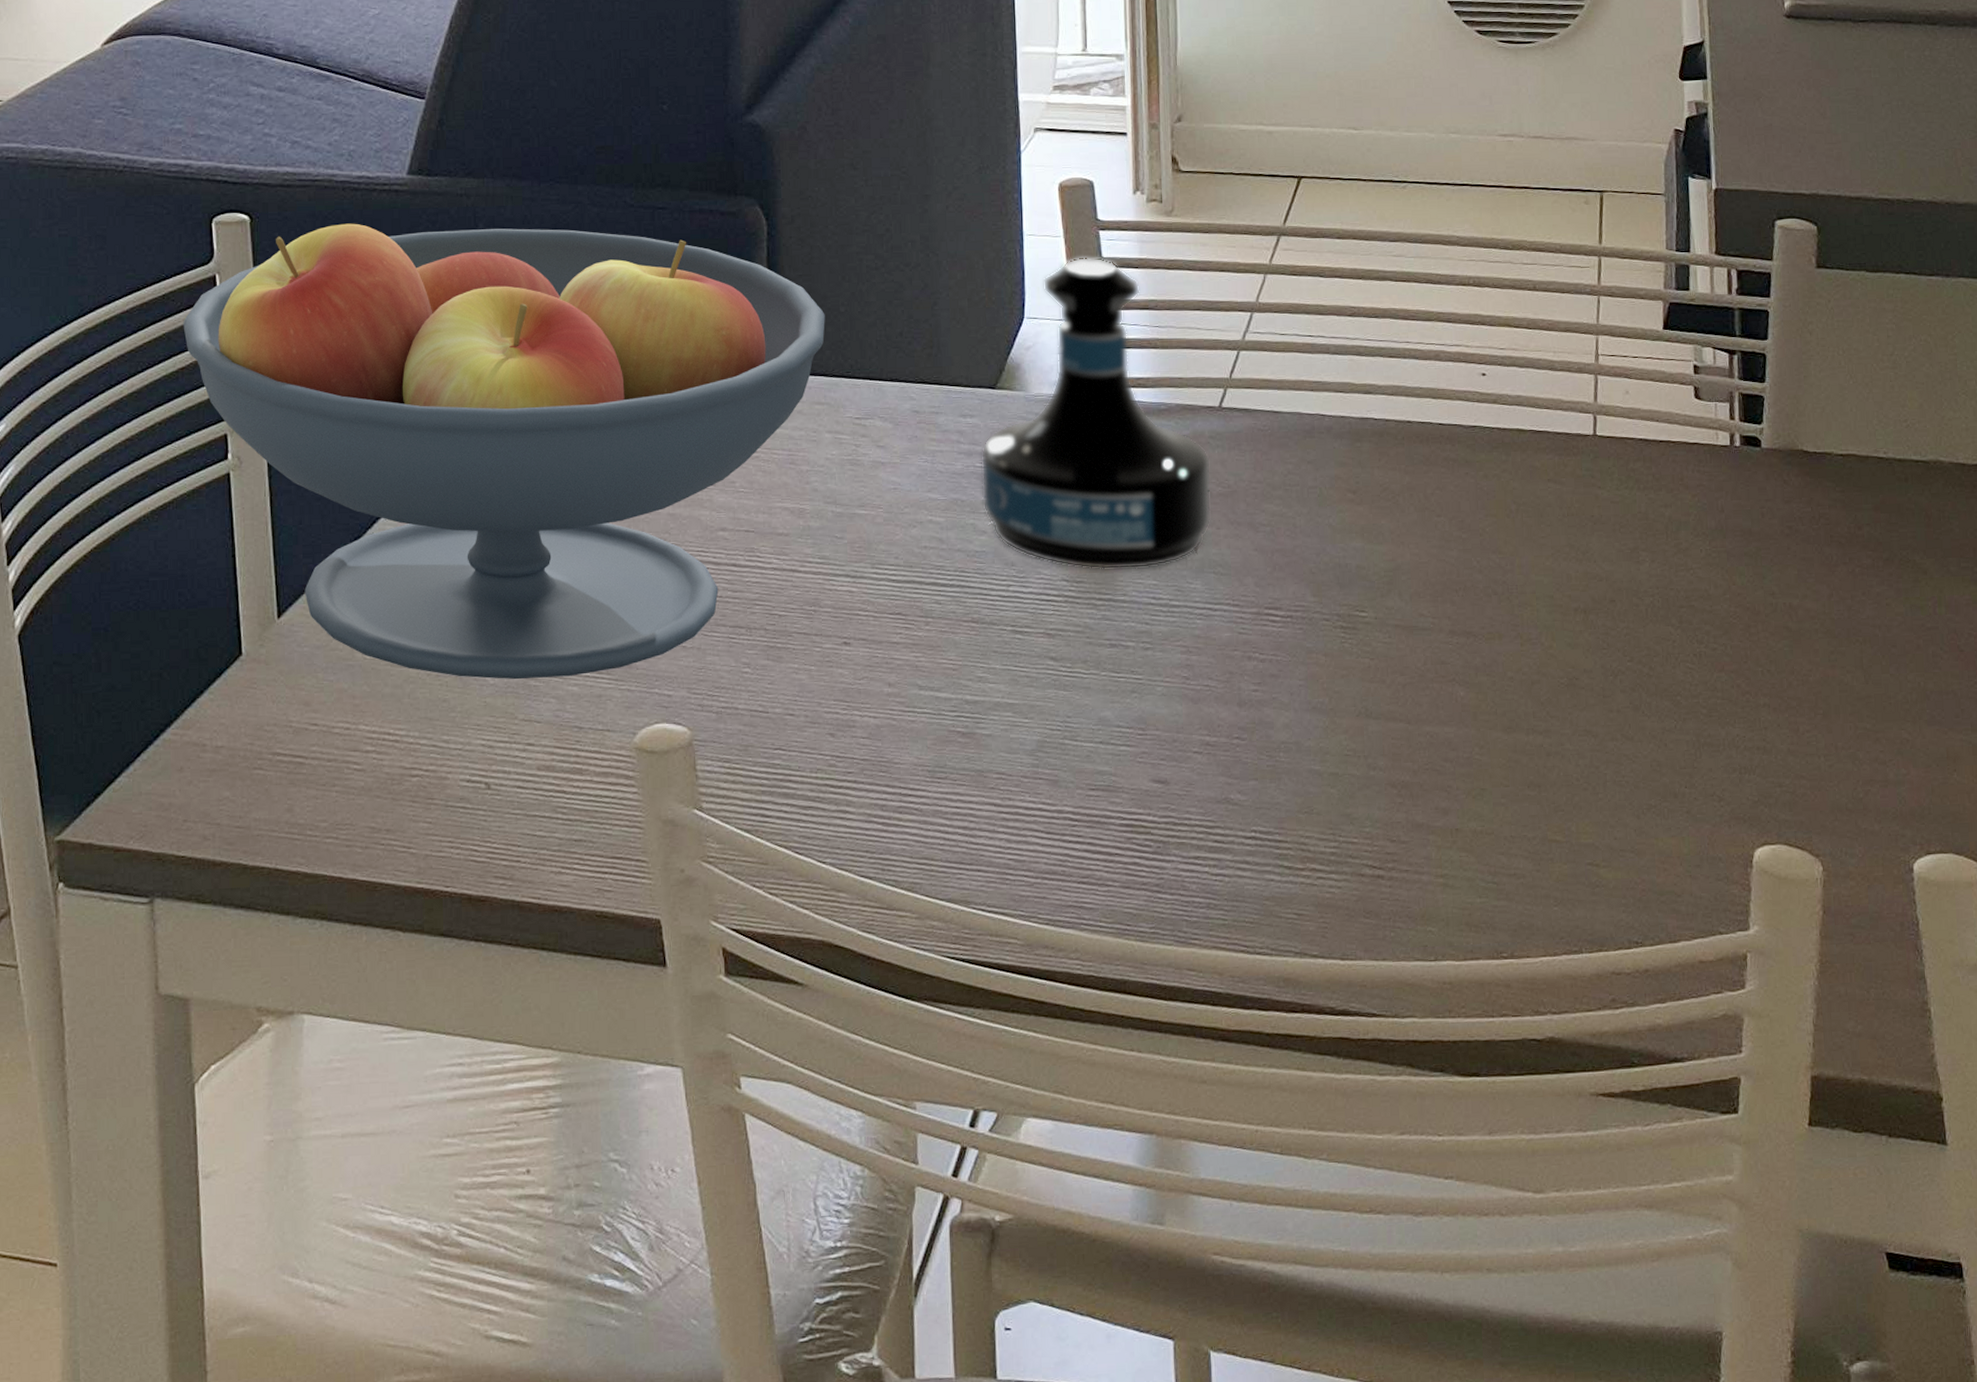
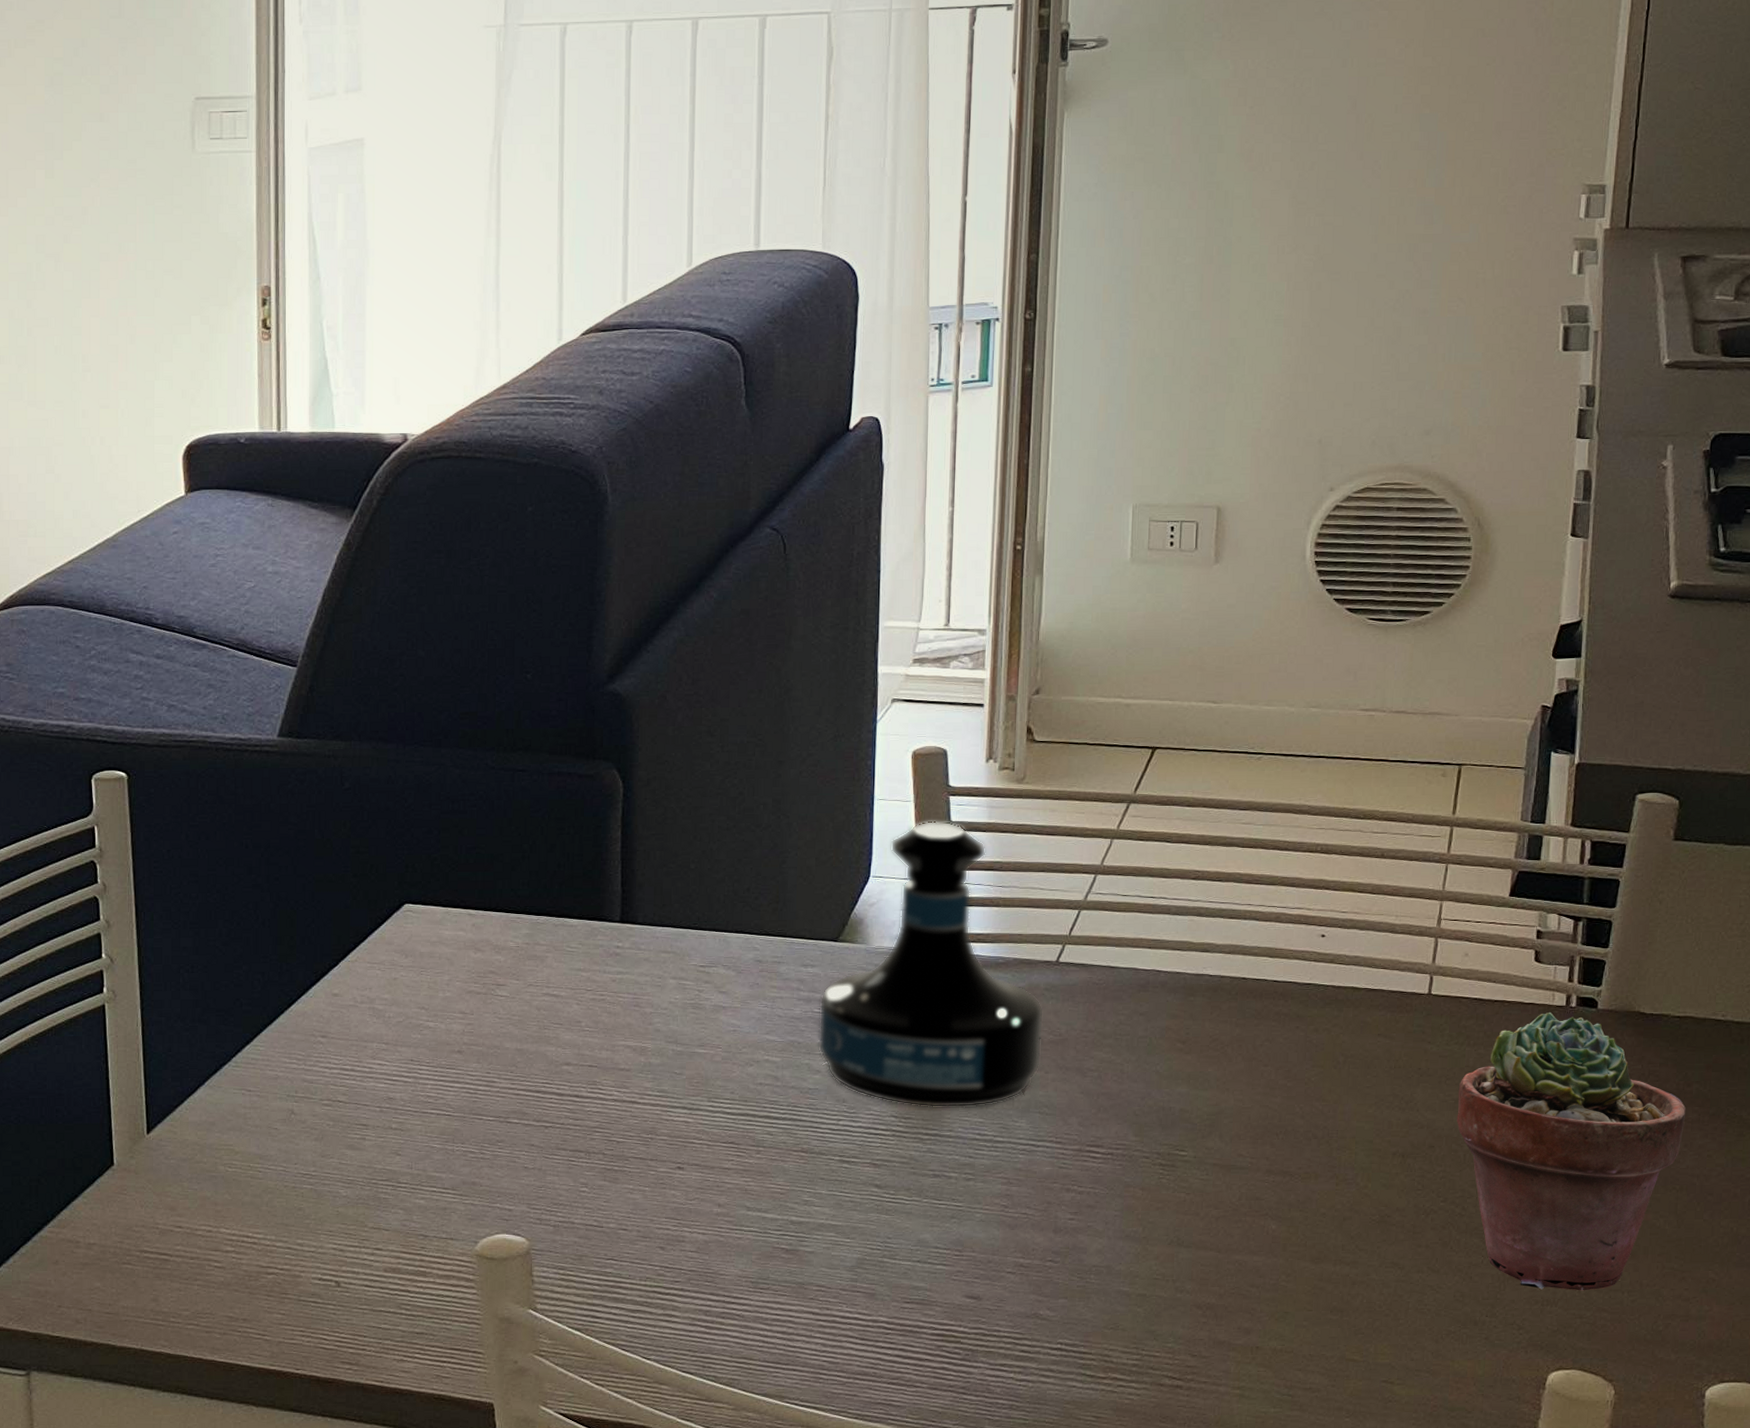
fruit bowl: present [183,223,825,679] -> none [63,781,675,1192]
potted succulent: none [1633,453,1861,756] -> present [1456,1013,1687,1291]

